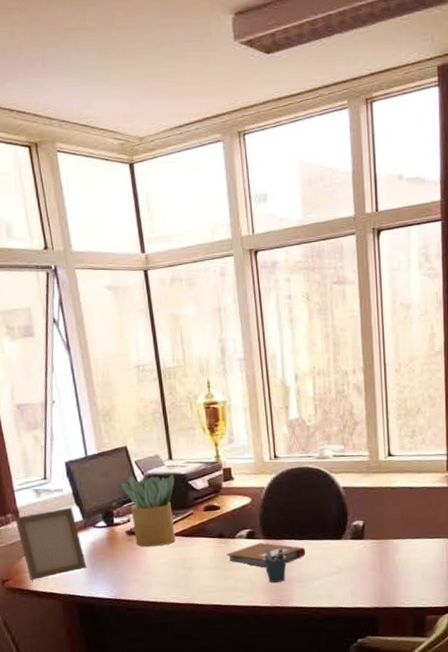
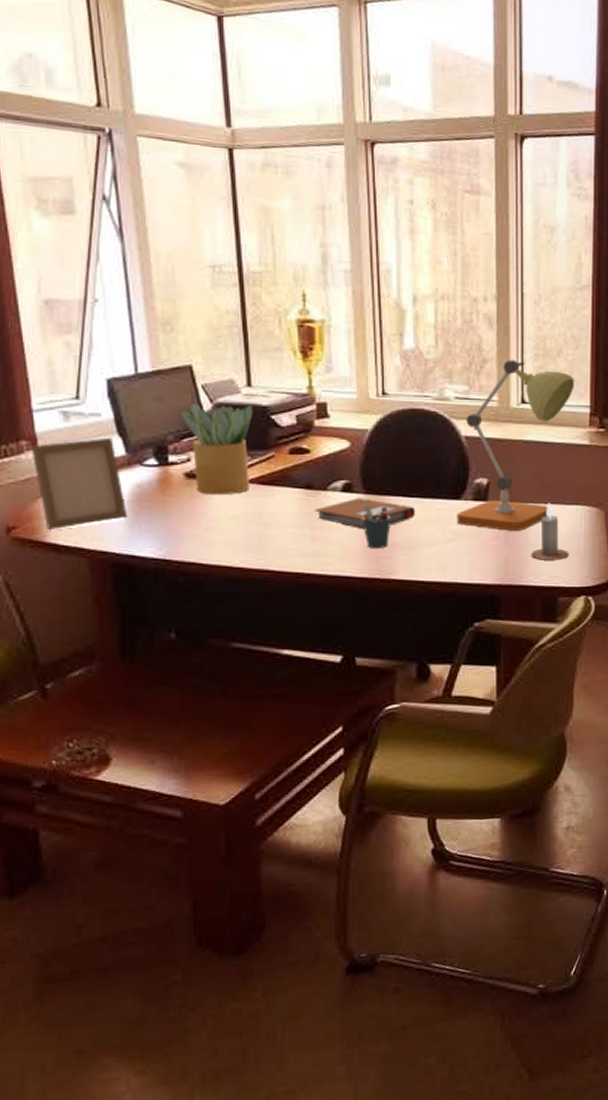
desk lamp: none [339,420,433,563] -> present [456,360,575,531]
candle: none [402,537,434,586] -> present [531,502,569,560]

